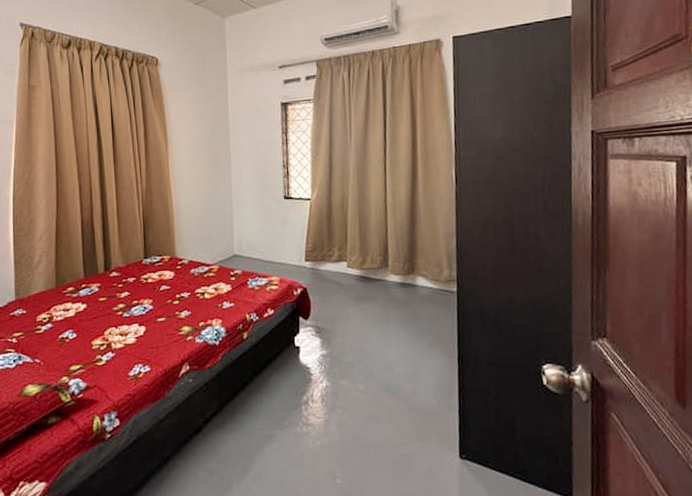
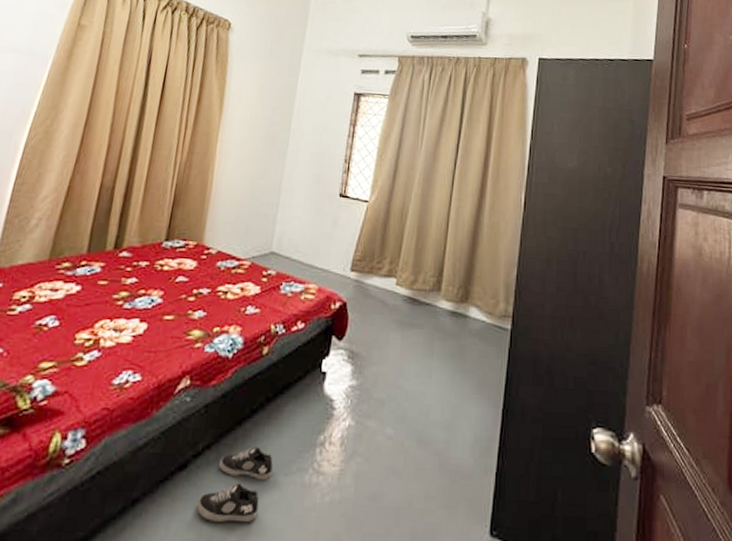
shoe: none [215,410,269,468] -> present [196,447,273,523]

